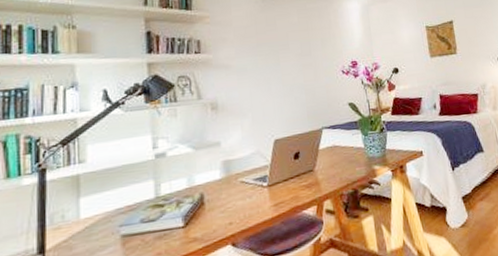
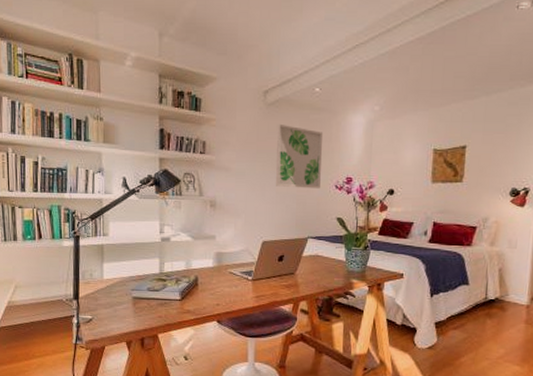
wall art: none [275,15,327,79] -> present [275,123,322,189]

